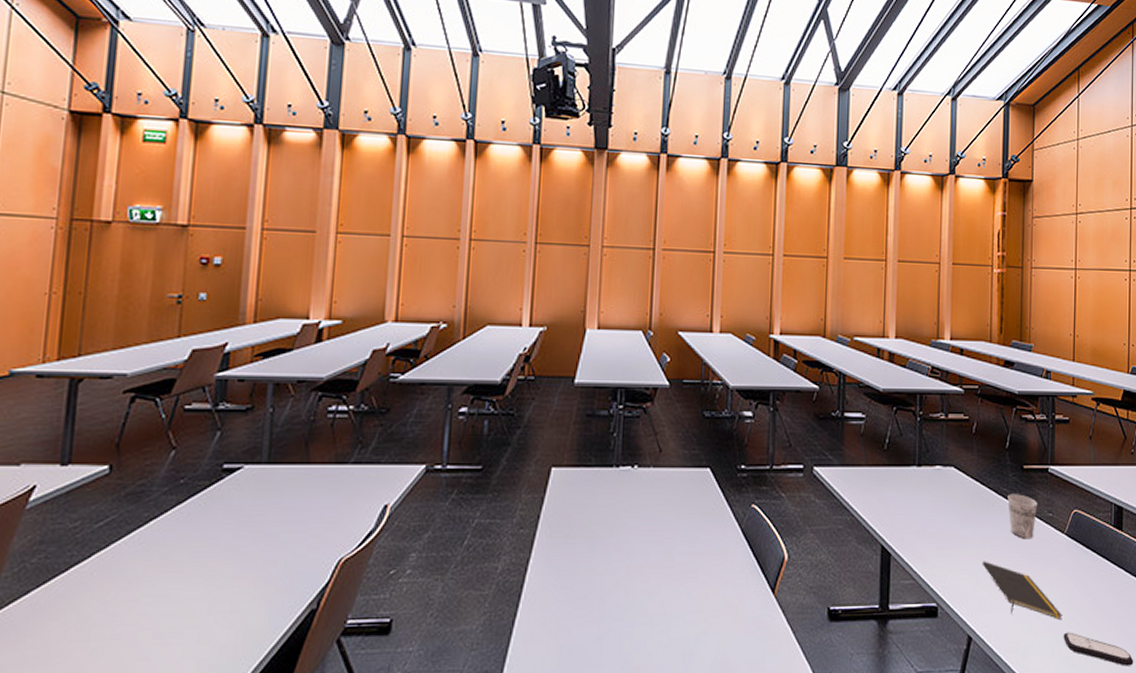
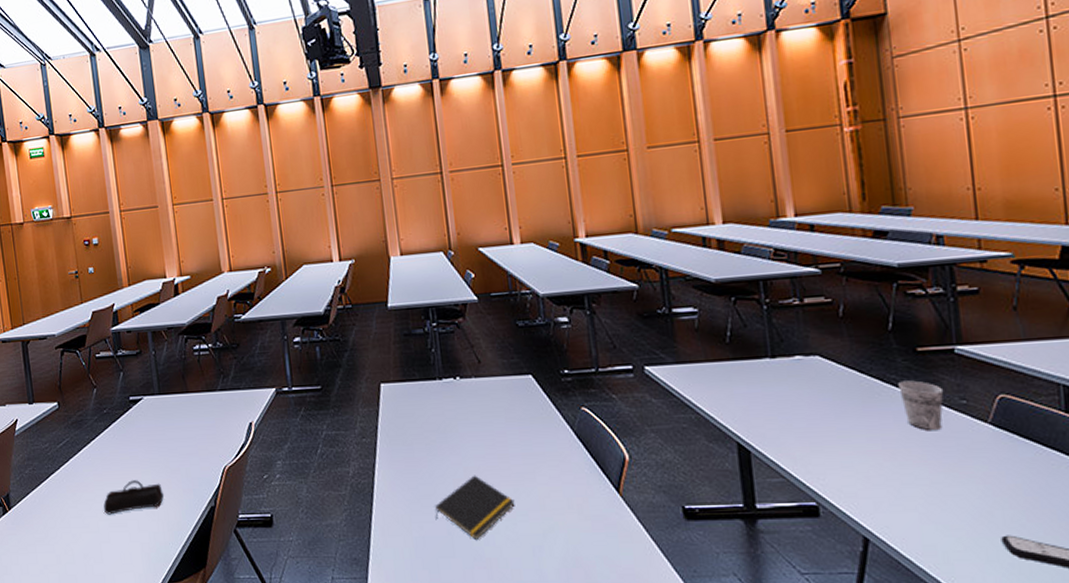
pencil case: none [150,574,247,622] -> present [103,480,165,515]
notepad: none [586,573,673,647] -> present [435,475,515,541]
notepad: present [982,561,1062,621] -> none [872,456,997,522]

